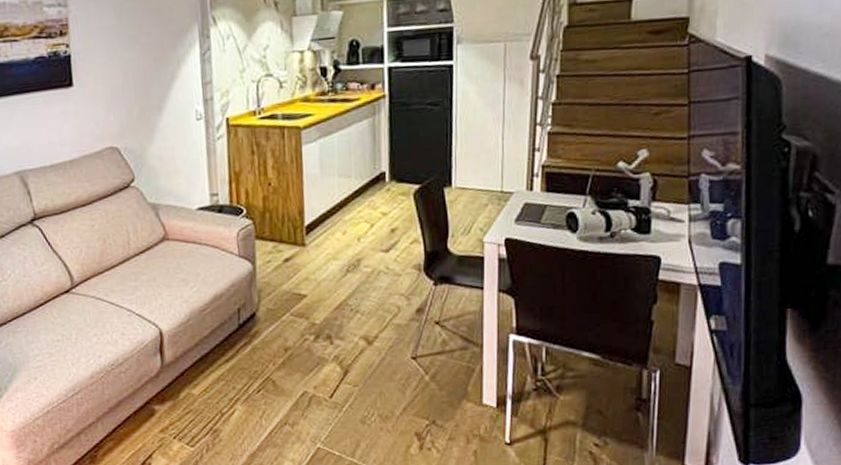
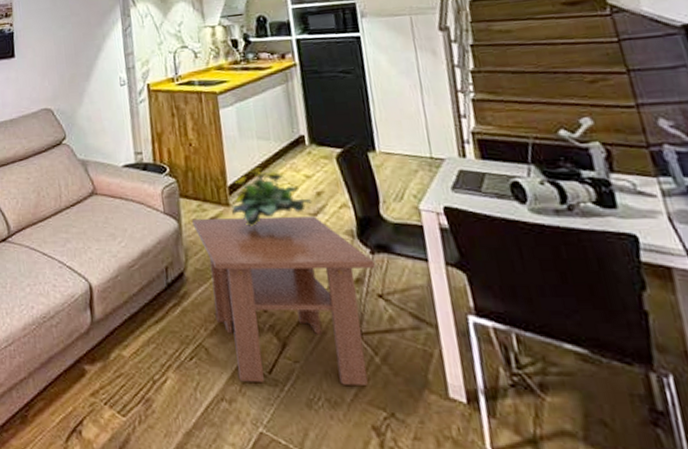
coffee table: none [267,252,436,407] -> present [192,216,375,385]
flowering plant: none [307,206,386,266] -> present [231,168,313,227]

